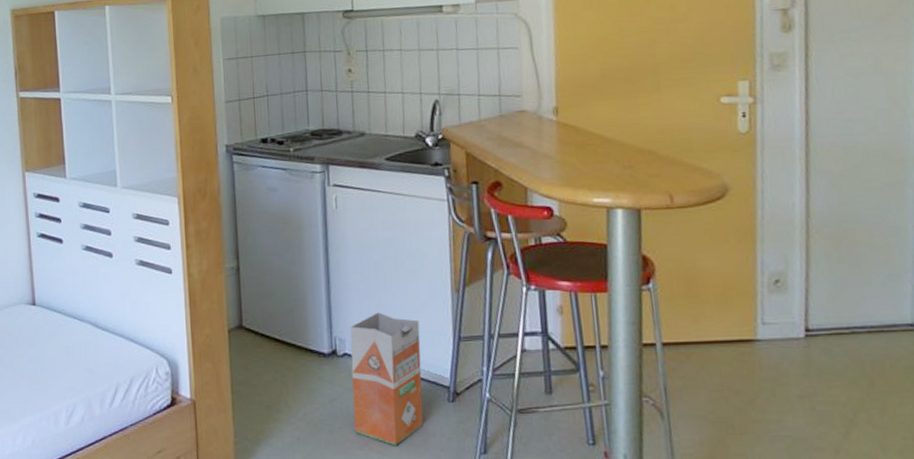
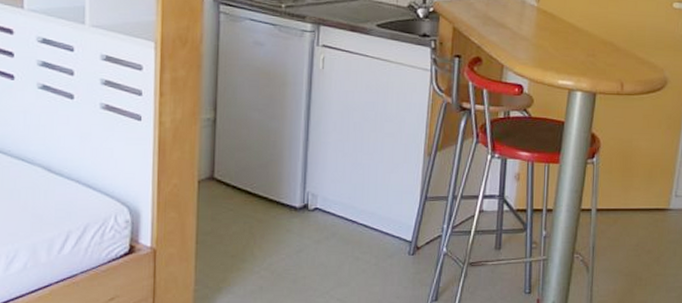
waste bin: present [350,312,423,446] -> none [318,170,390,294]

